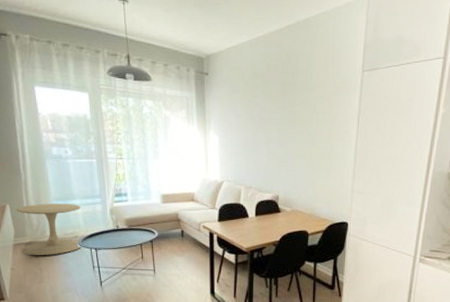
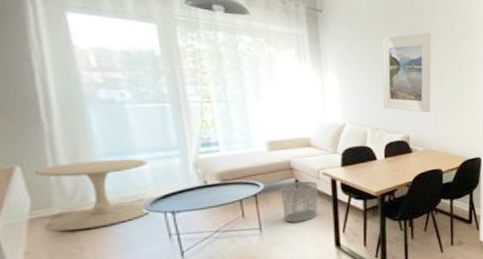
waste bin: none [170,233,199,268] -> present [280,181,319,223]
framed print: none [256,90,305,173] -> present [382,32,432,113]

